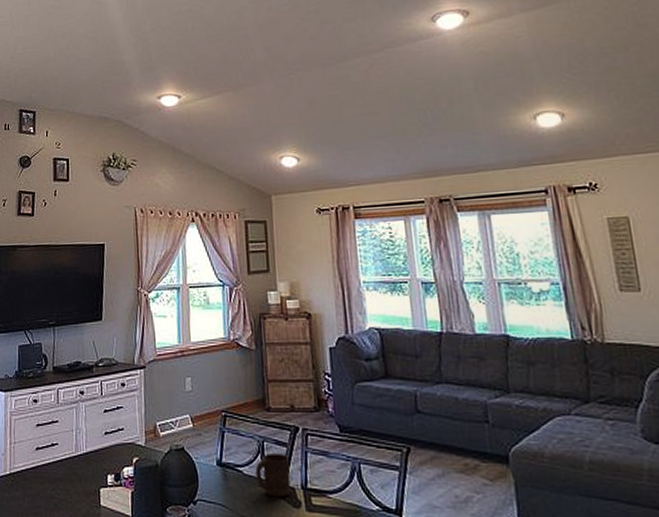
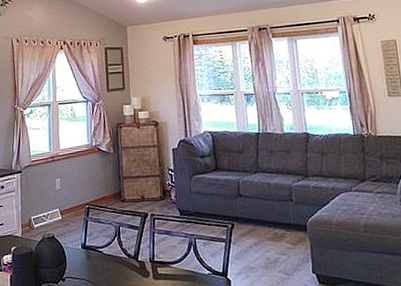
cup: present [255,454,291,497] -> none [113,235,142,270]

